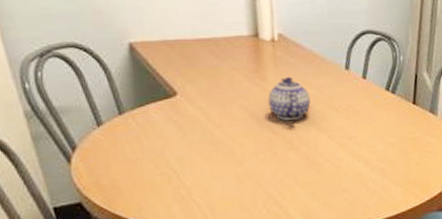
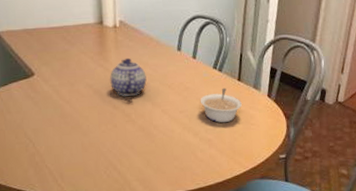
legume: none [371,111,417,150] -> present [200,88,242,123]

